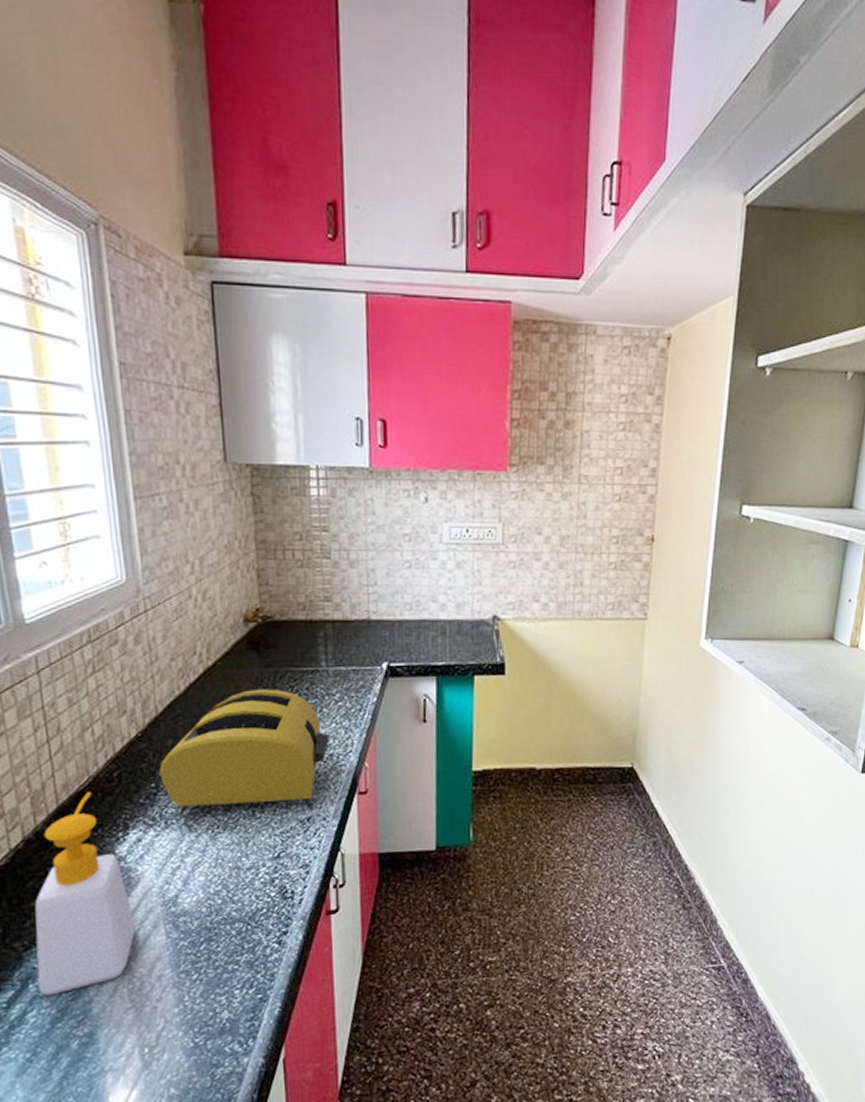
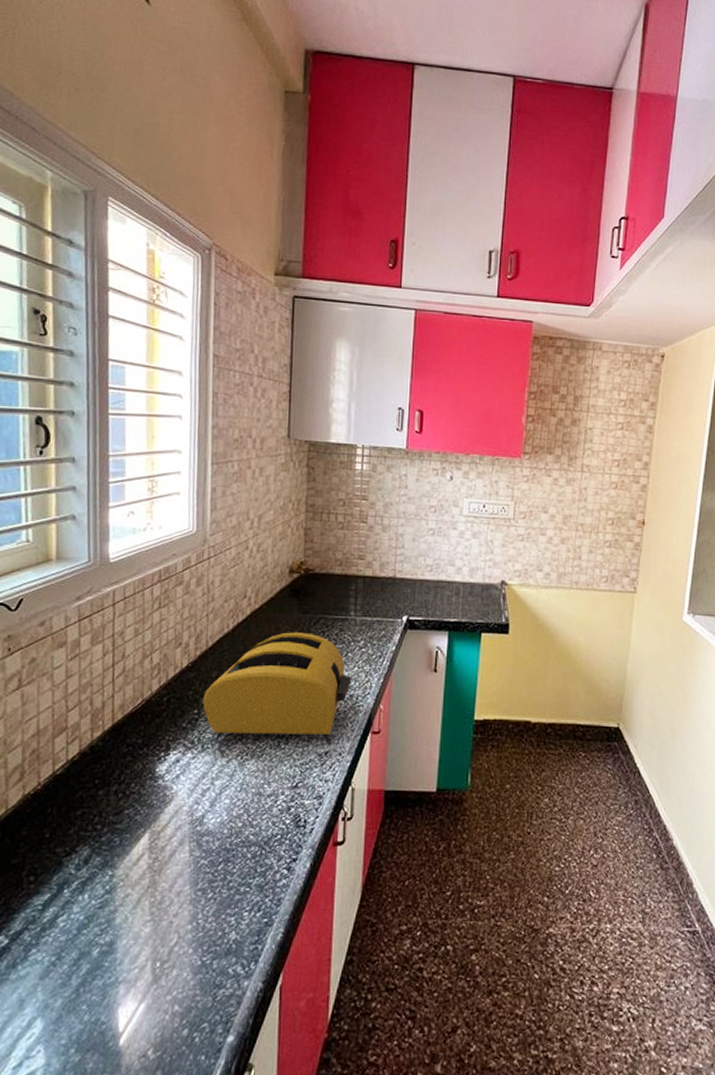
soap bottle: present [34,791,136,996] -> none [72,712,164,902]

